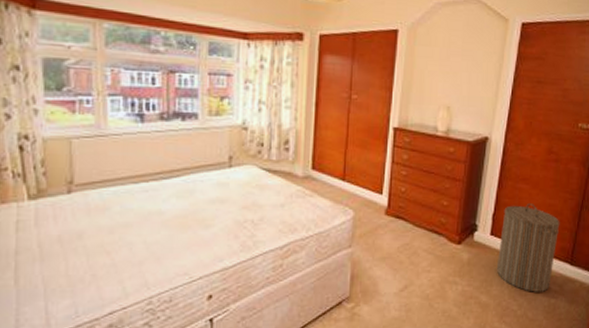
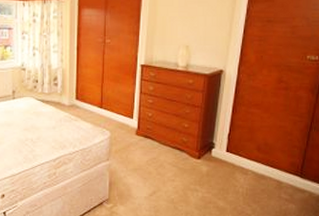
laundry hamper: present [497,204,560,292] -> none [233,126,290,200]

